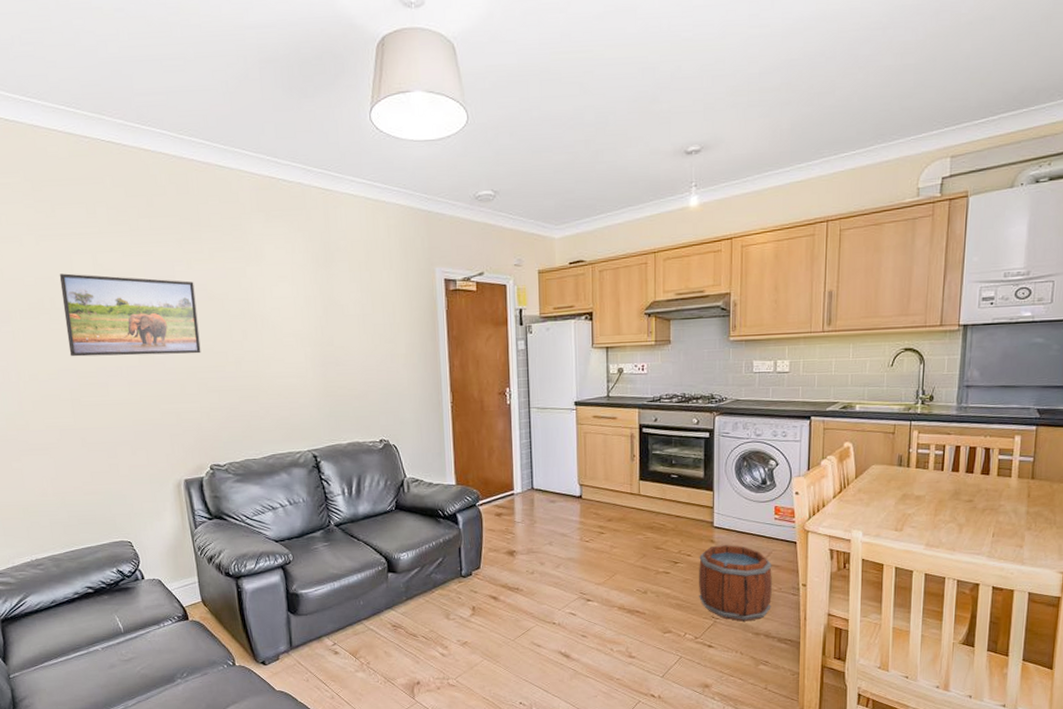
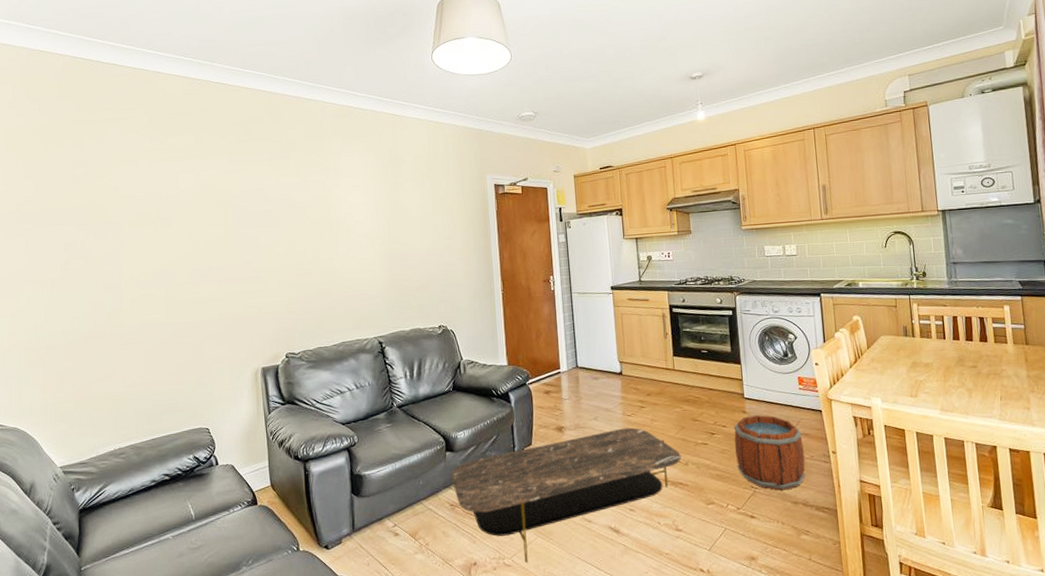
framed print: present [59,273,201,357] -> none [165,189,283,260]
coffee table: none [392,554,640,683] -> present [450,427,681,563]

